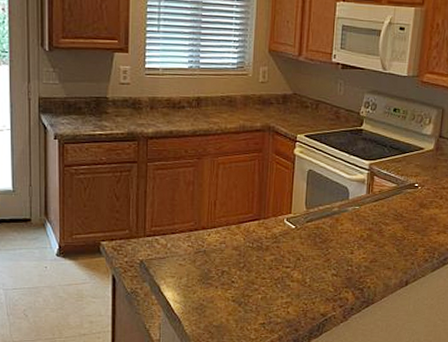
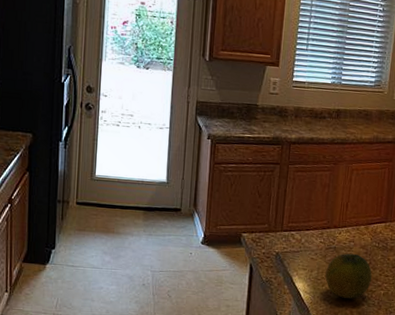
fruit: none [196,256,247,306] -> present [325,253,372,300]

